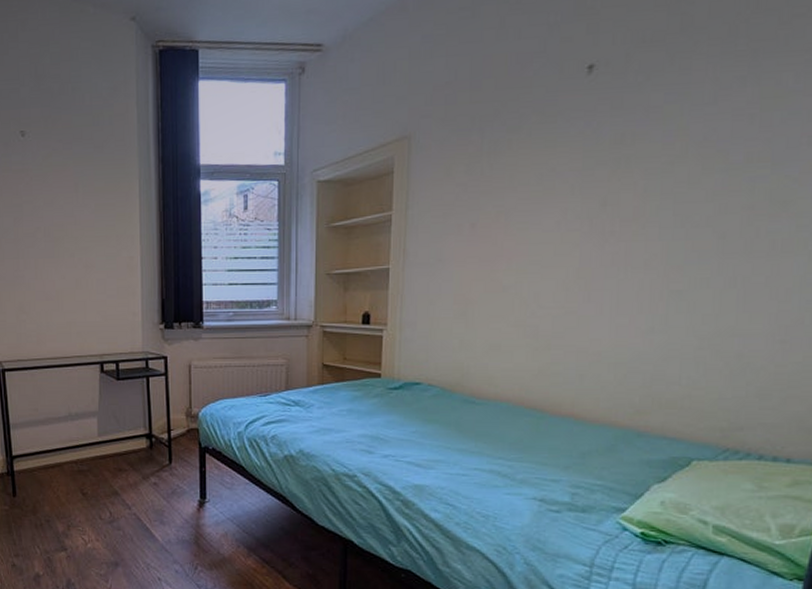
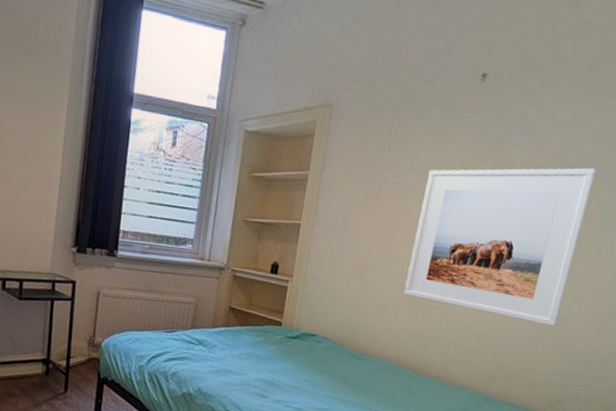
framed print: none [519,148,758,344] -> present [404,168,597,327]

